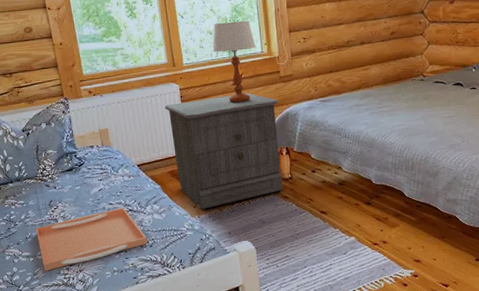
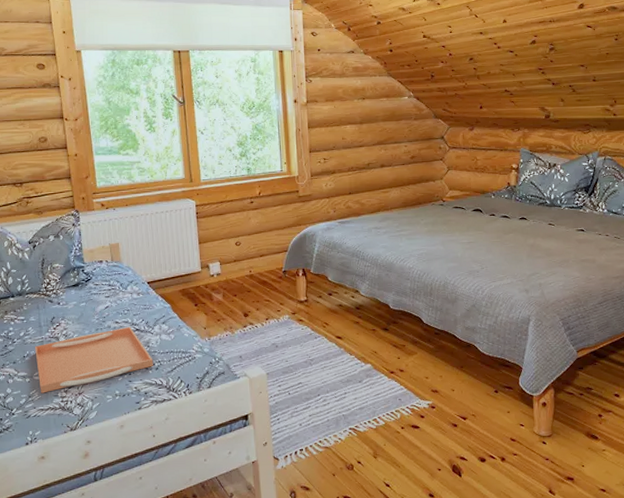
nightstand: present [164,93,282,209] -> none [179,211,297,331]
table lamp: present [212,20,256,103] -> none [231,139,276,222]

